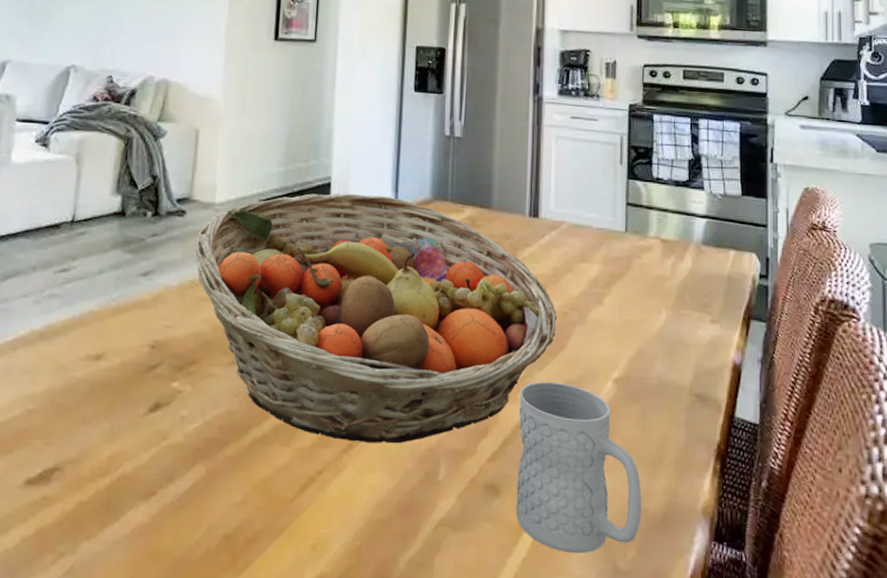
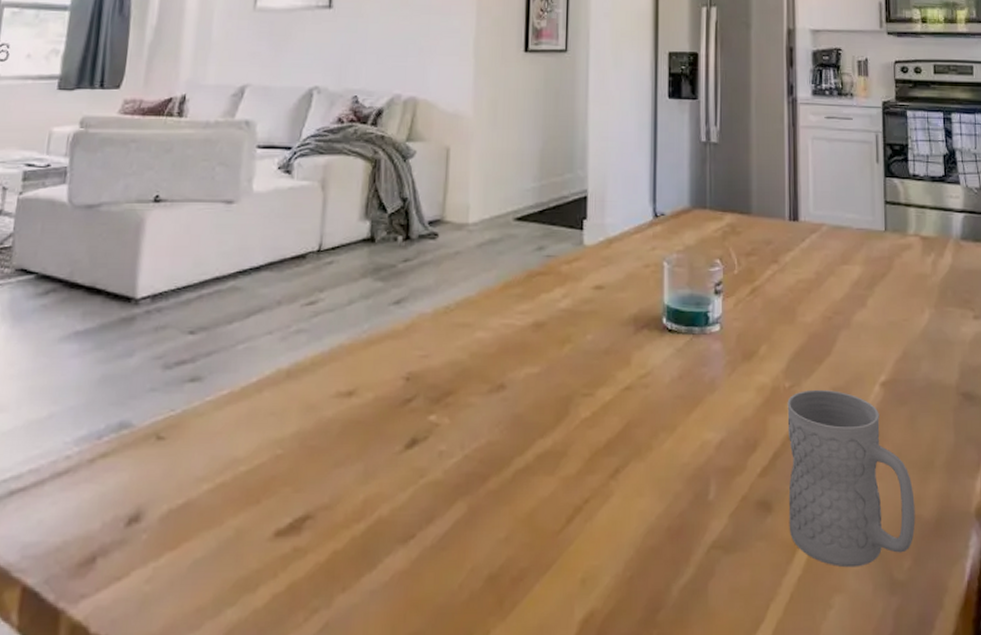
fruit basket: present [195,192,558,444] -> none [449,206,822,466]

